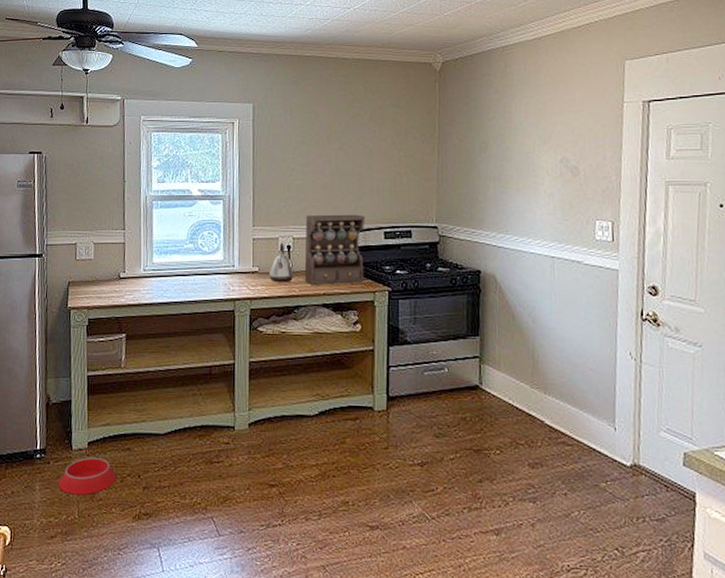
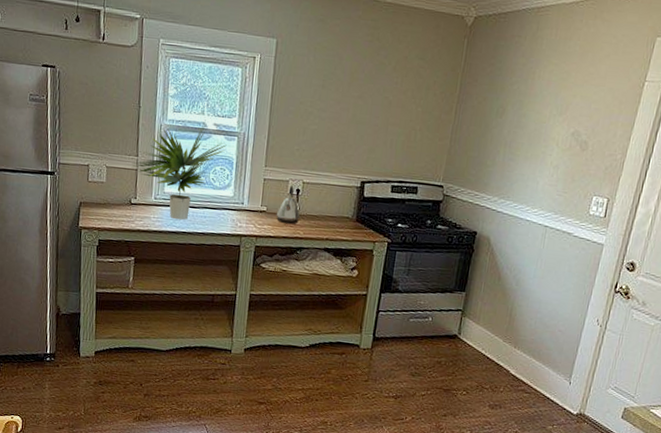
pet bowl: present [58,458,117,496] -> none [66,364,121,396]
plant: none [119,187,213,290] -> present [131,119,227,221]
spice rack: present [304,214,365,285] -> none [309,161,376,232]

